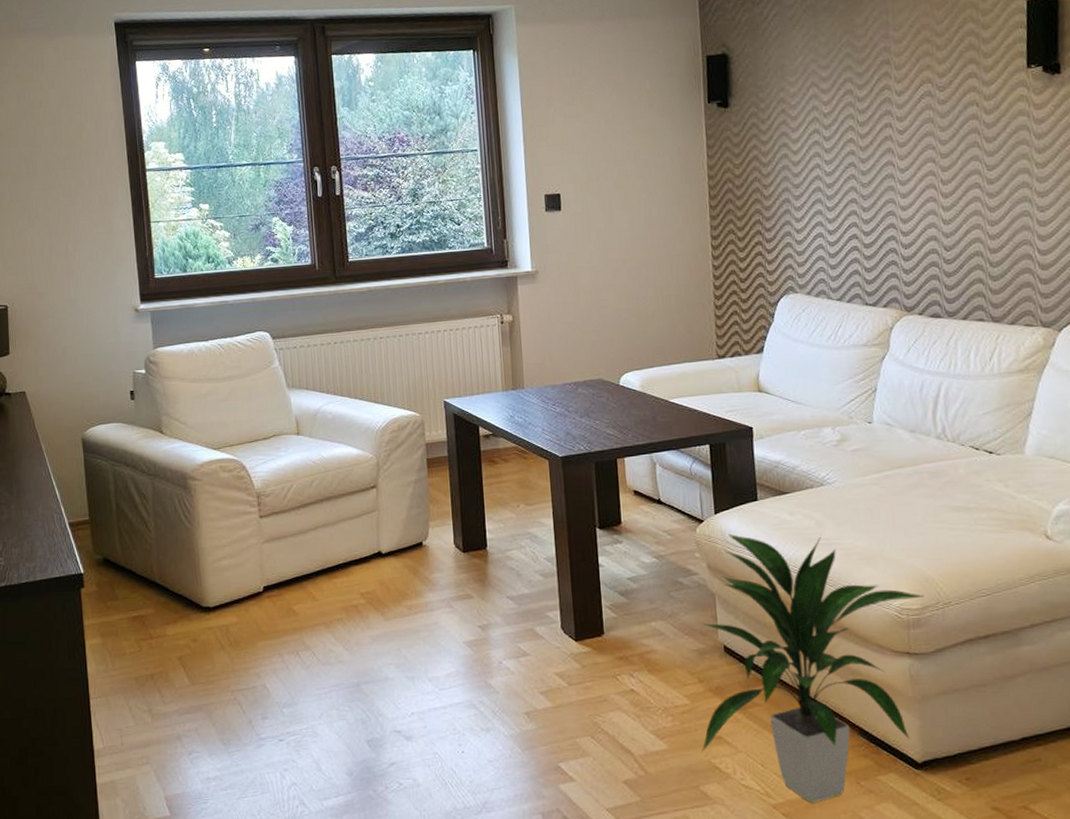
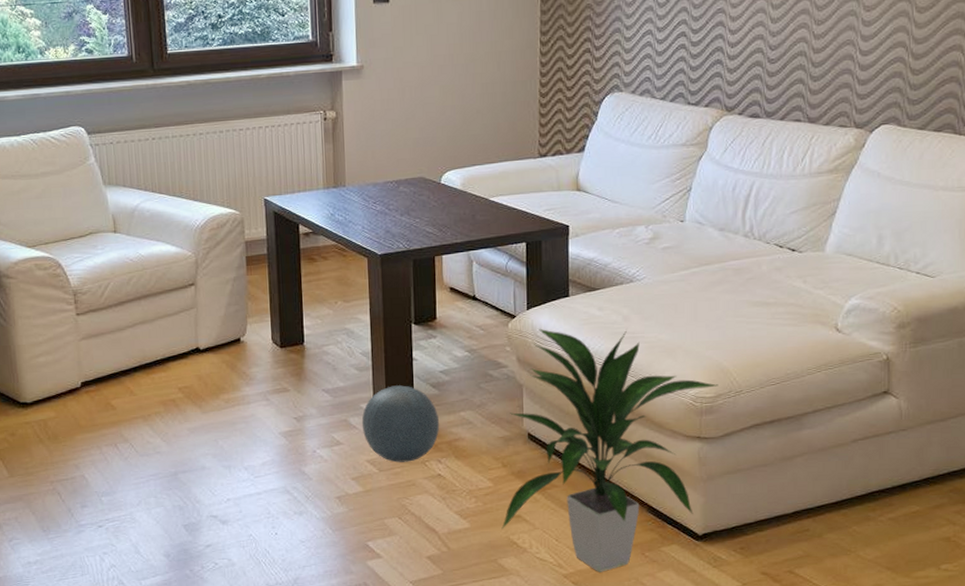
ball: none [548,593,631,676] -> present [361,385,440,463]

